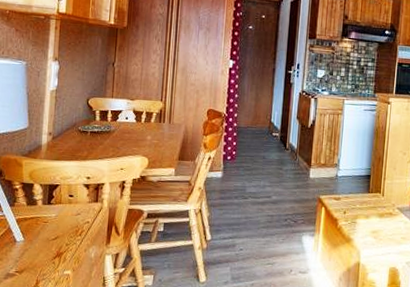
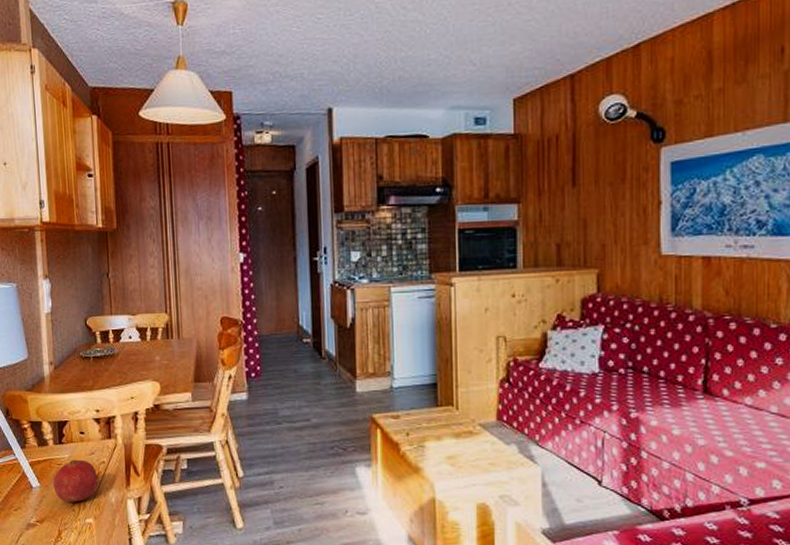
fruit: none [37,218,81,256] -> present [53,459,99,503]

